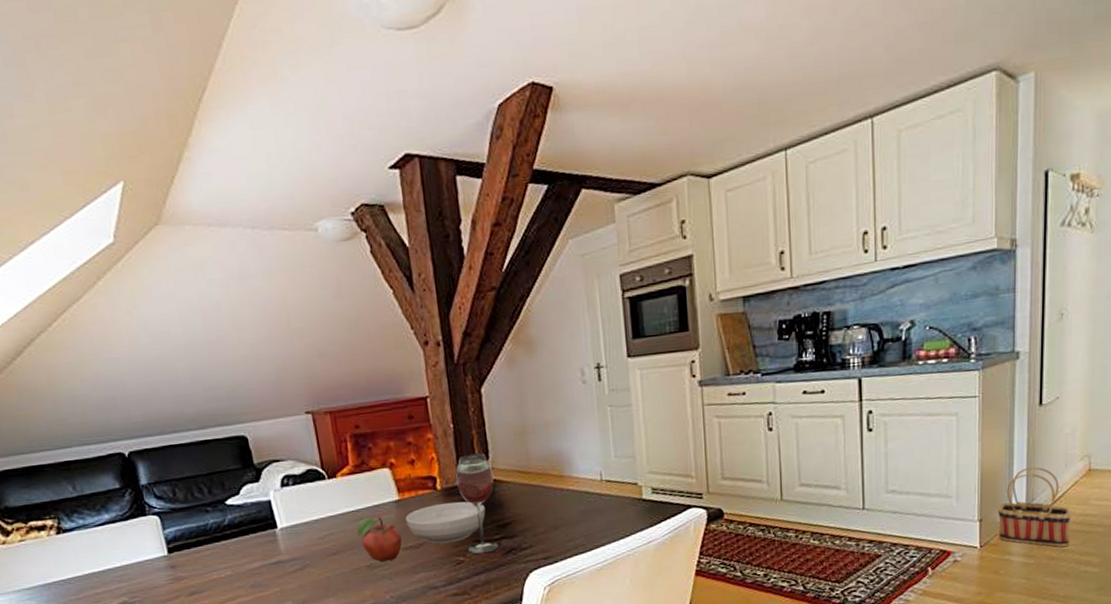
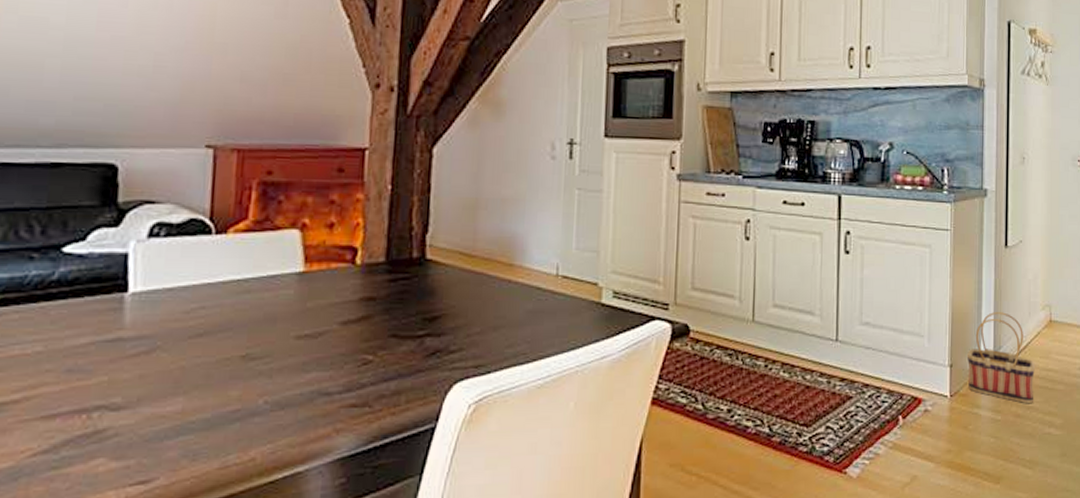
fruit: present [356,517,402,563] -> none [238,291,297,353]
bowl: present [405,501,486,544] -> none [307,282,412,335]
wineglass: present [456,453,499,554] -> none [381,225,430,353]

